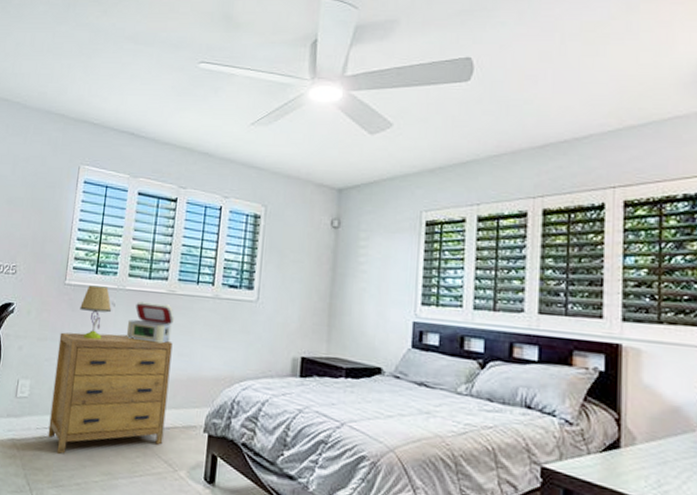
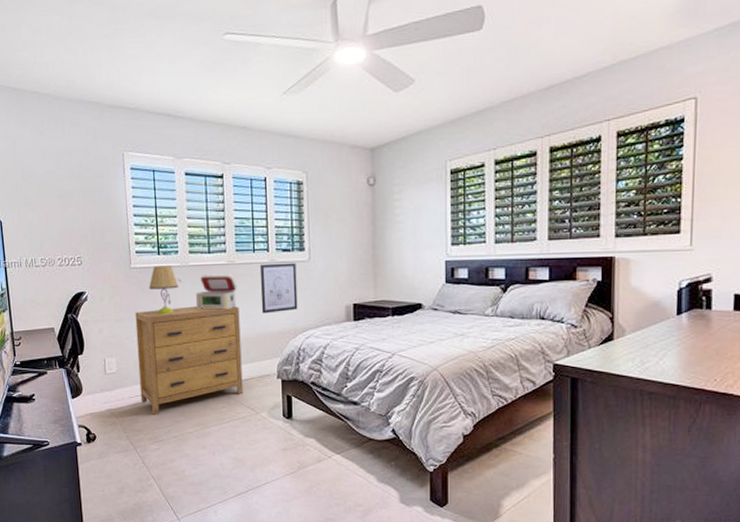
wall art: none [196,298,242,355] -> present [259,263,298,314]

